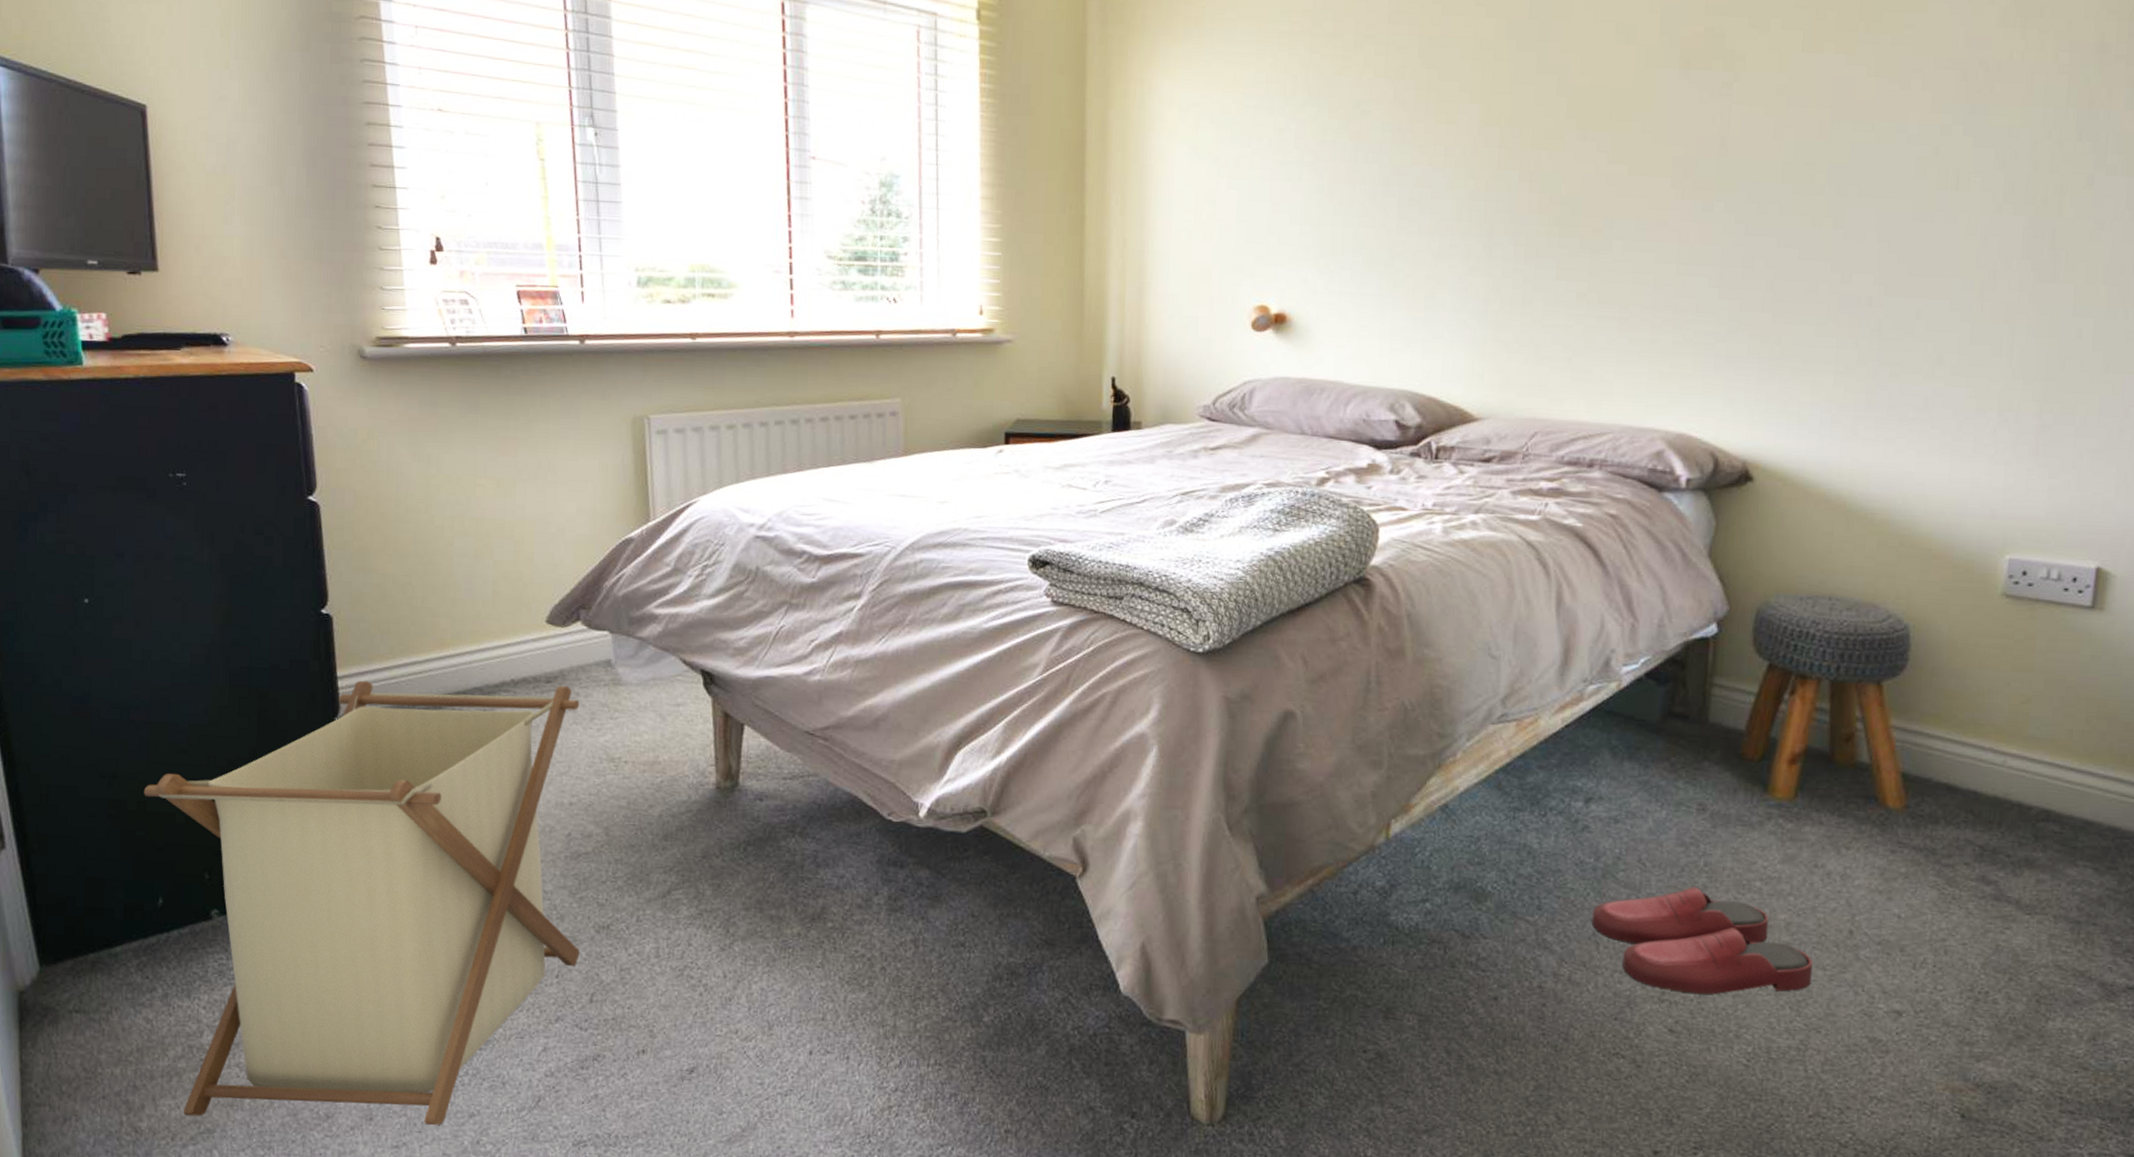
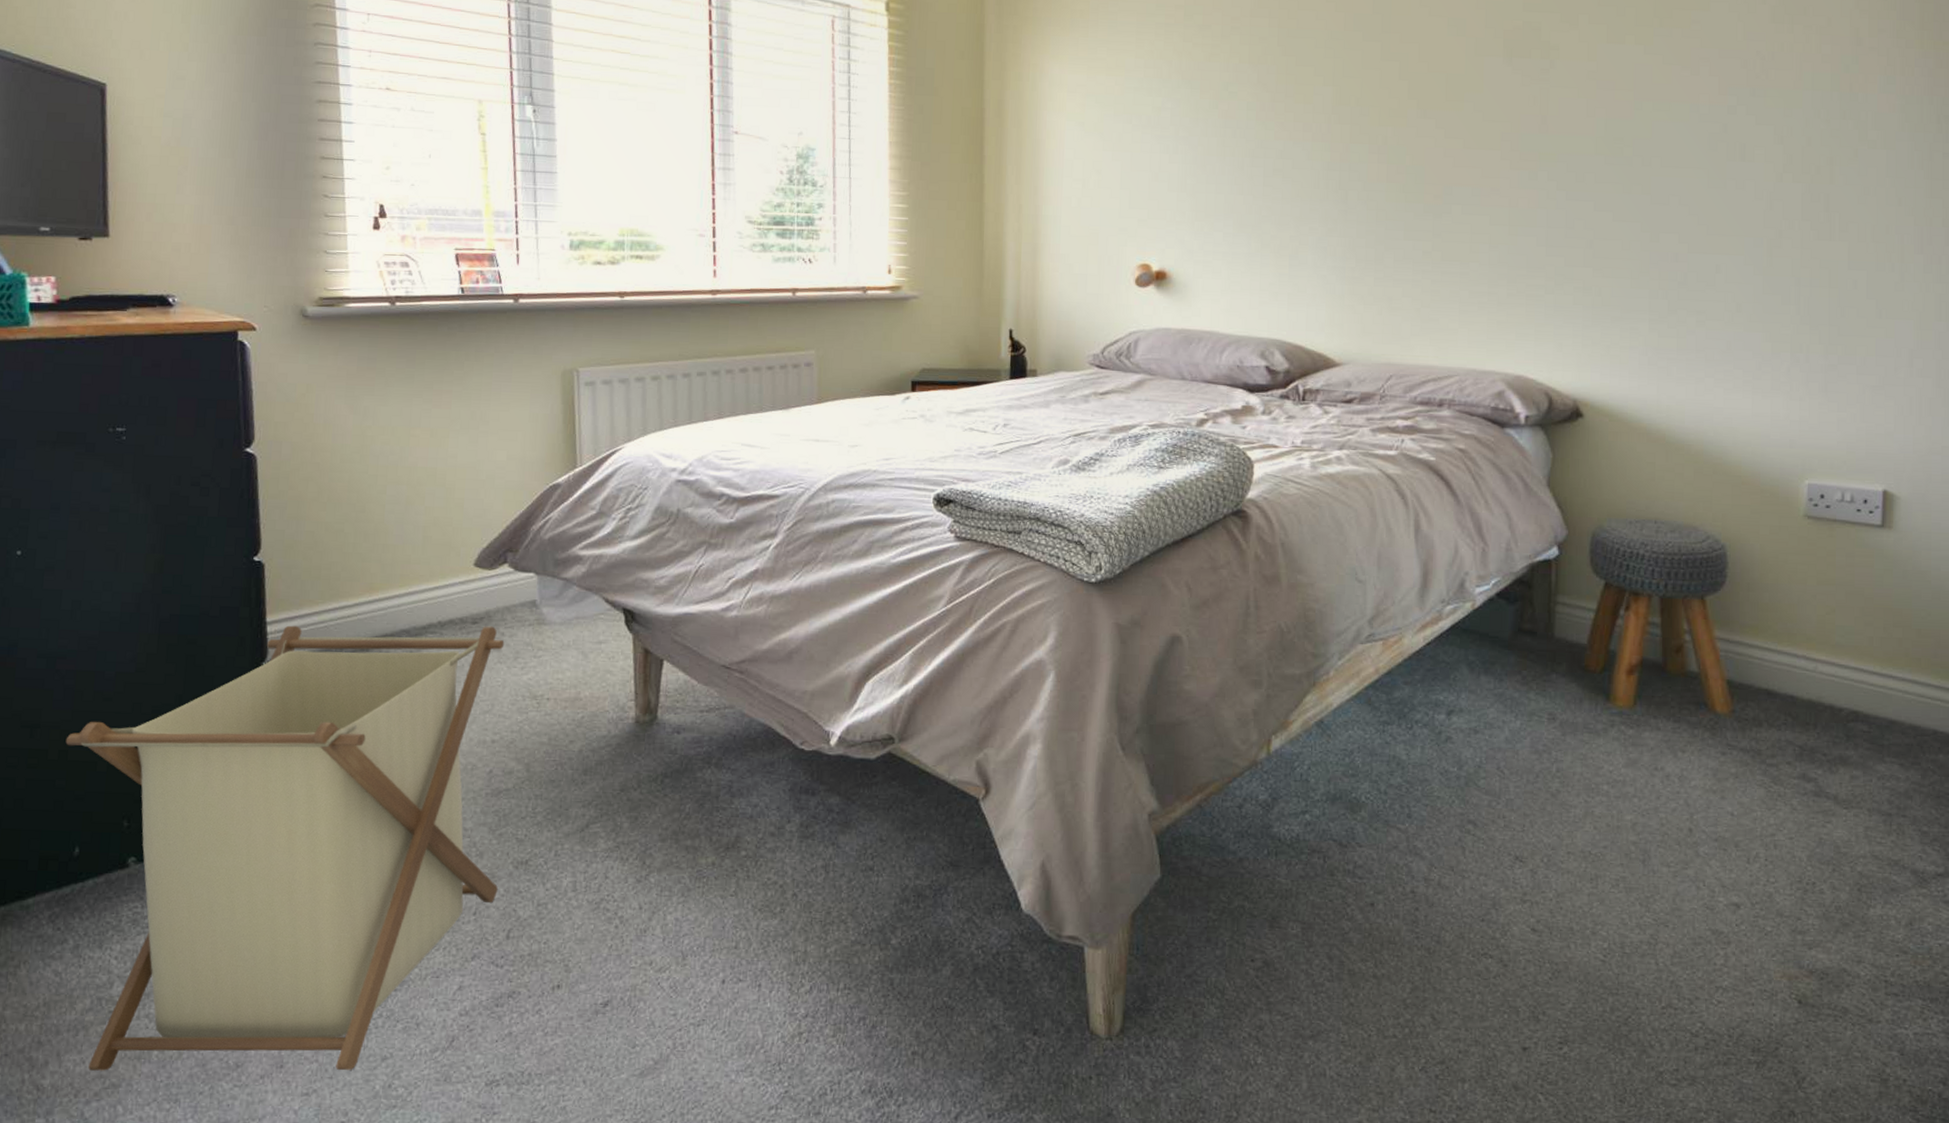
slippers: present [1592,887,1814,995] -> none [1457,792,1659,894]

